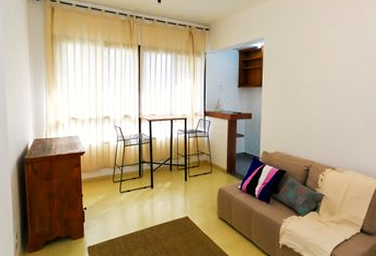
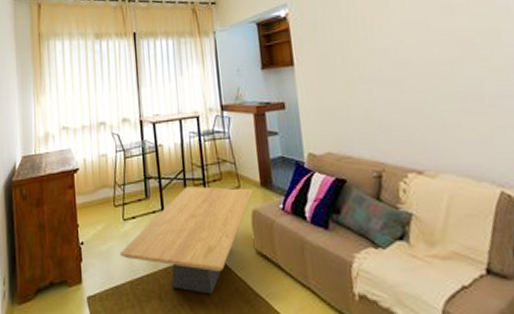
coffee table: none [115,170,221,245] -> present [119,186,254,295]

